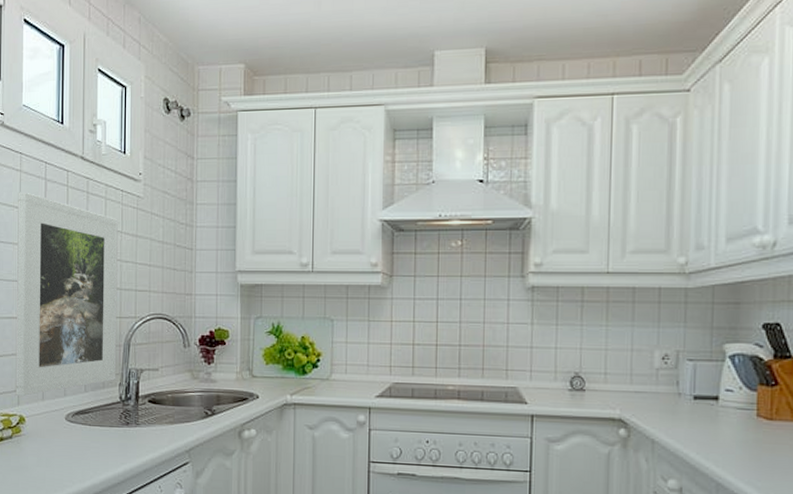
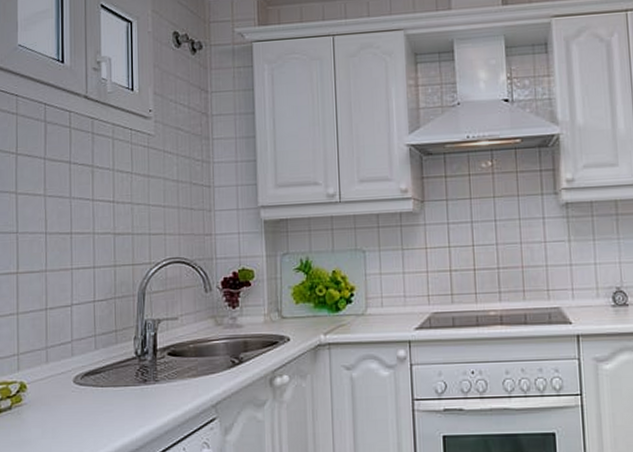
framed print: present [16,192,118,397] -> none [14,136,131,361]

